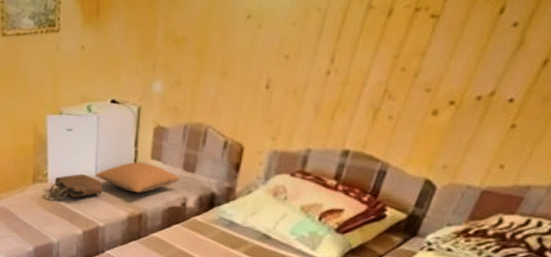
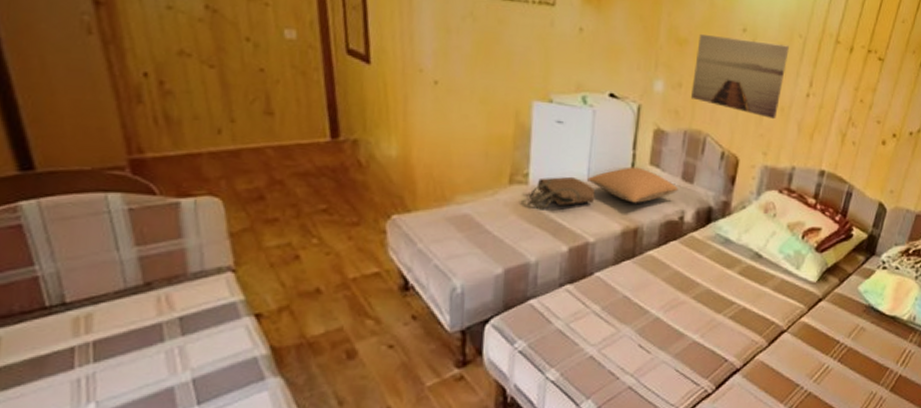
wall art: none [190,23,304,104] -> present [690,33,789,120]

